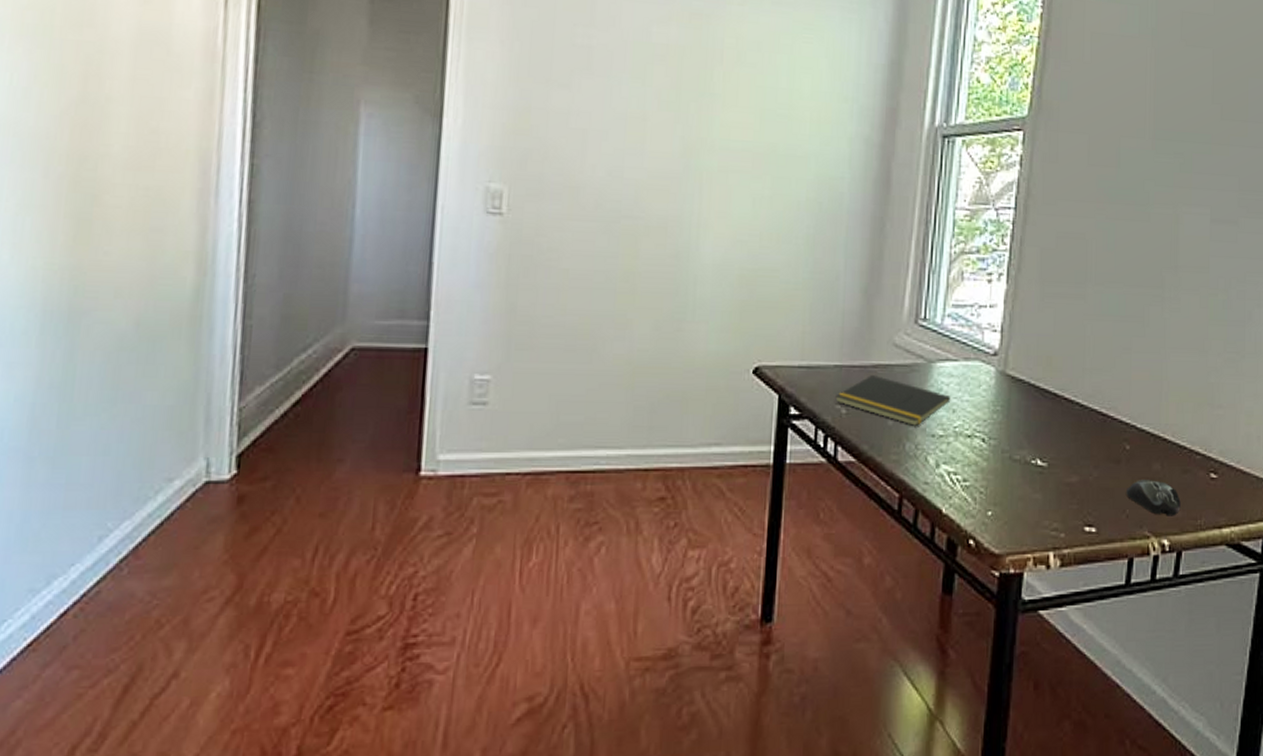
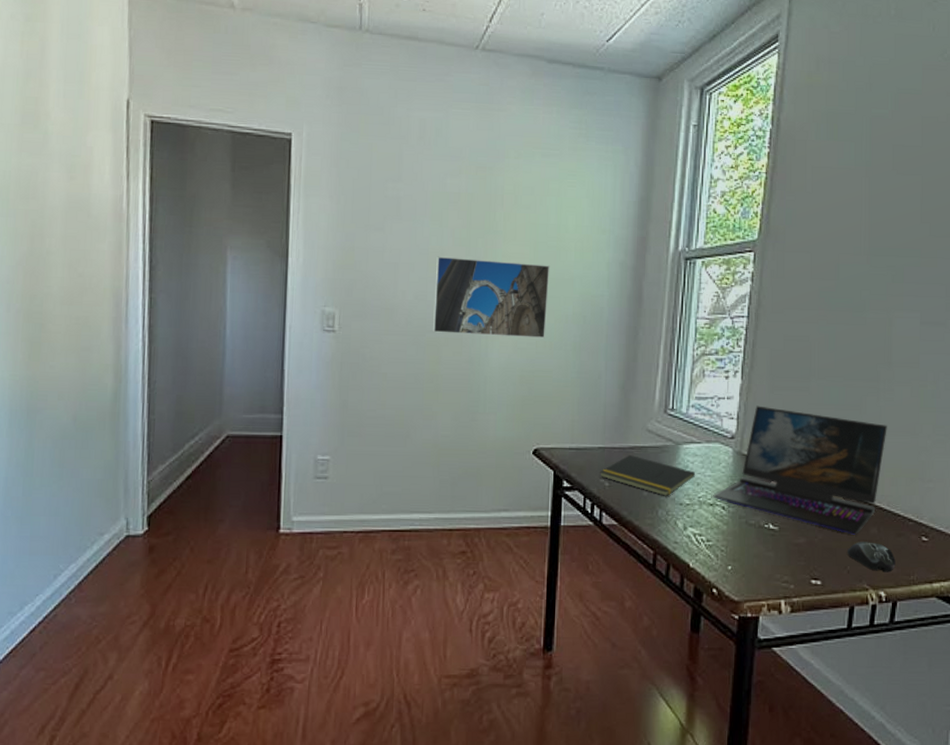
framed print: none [630,122,780,229] -> present [433,256,550,339]
laptop: none [971,316,1173,472] -> present [713,405,887,535]

